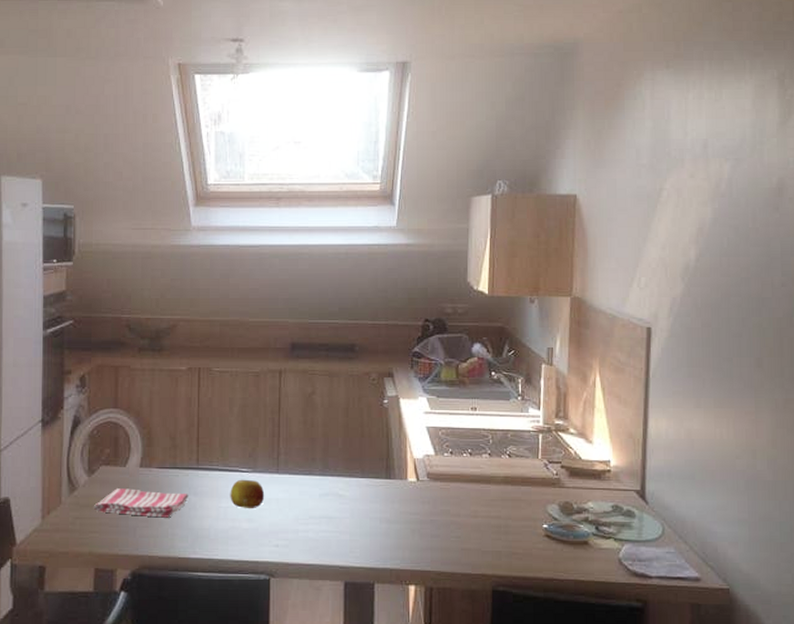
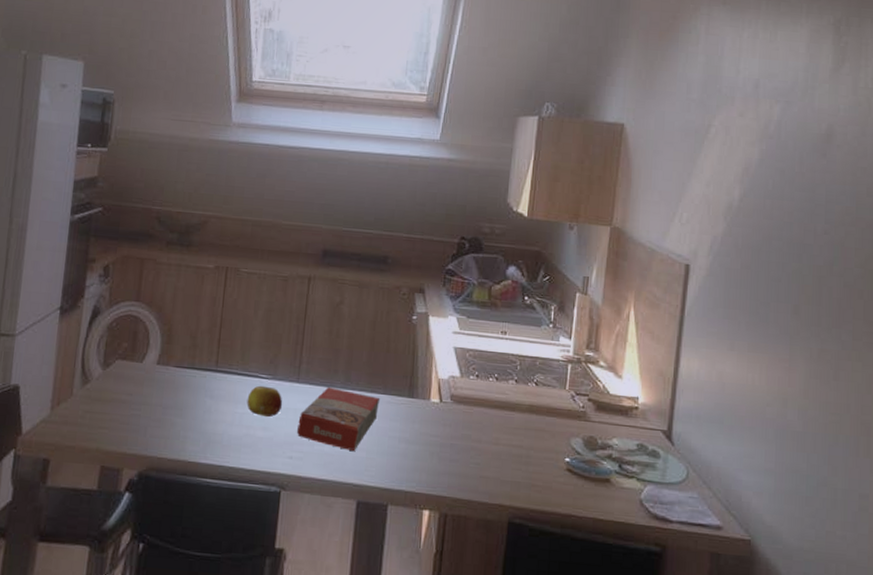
dish towel: present [94,488,189,518] -> none [106,384,205,419]
macaroni box: none [280,475,359,534] -> present [296,387,381,451]

